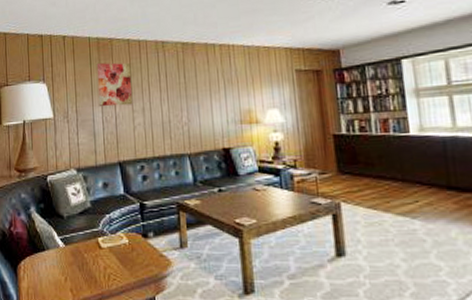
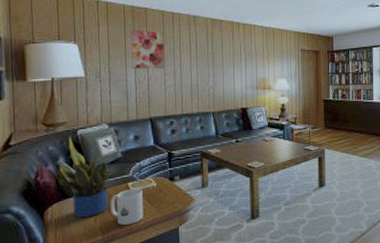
potted plant: none [28,181,79,275] -> present [56,135,110,218]
mug: none [80,245,115,289] -> present [109,188,143,226]

